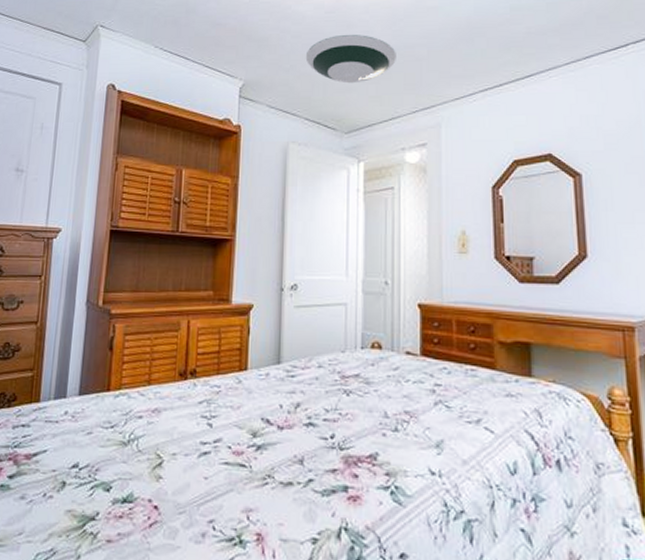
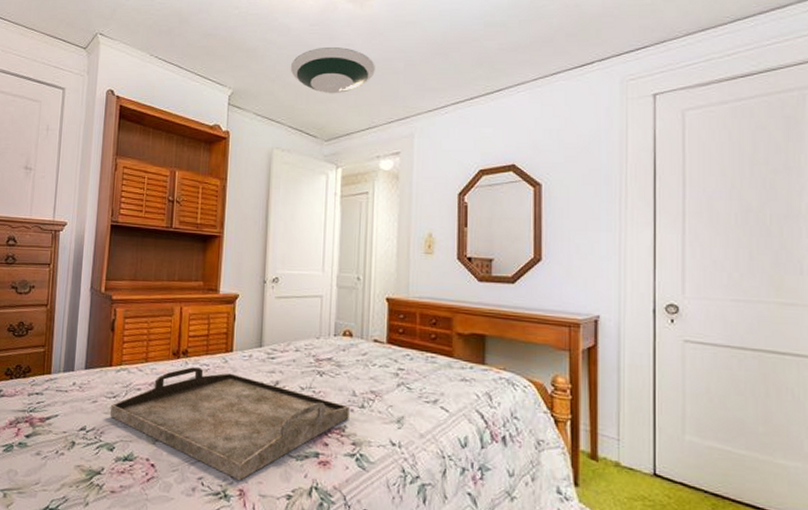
serving tray: none [107,389,381,523] -> present [110,367,350,481]

